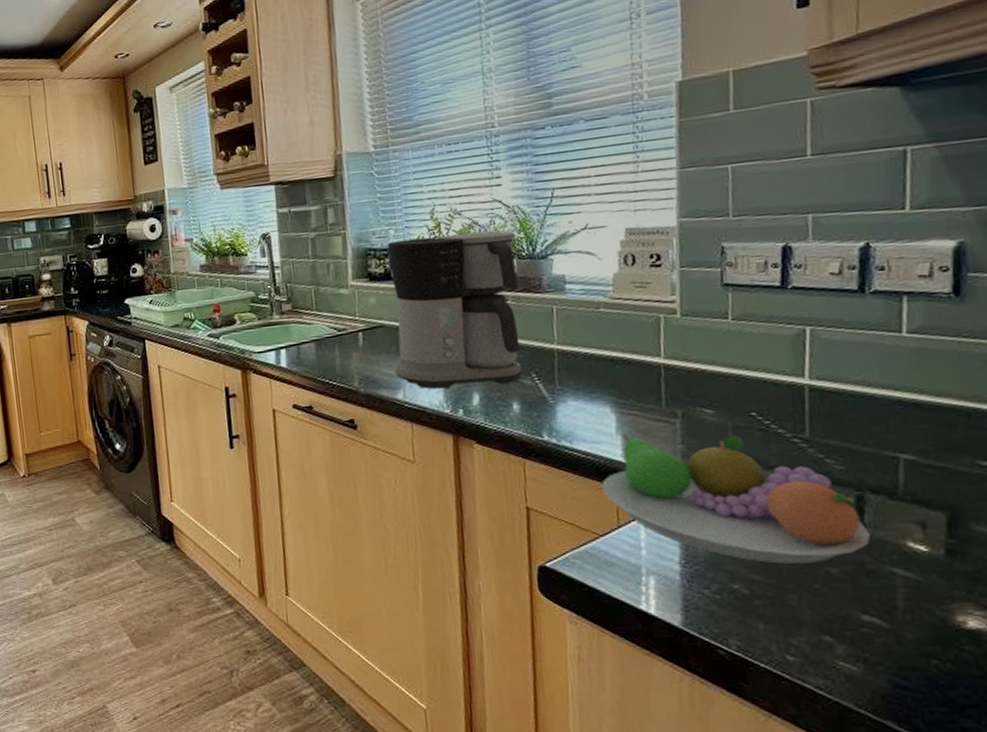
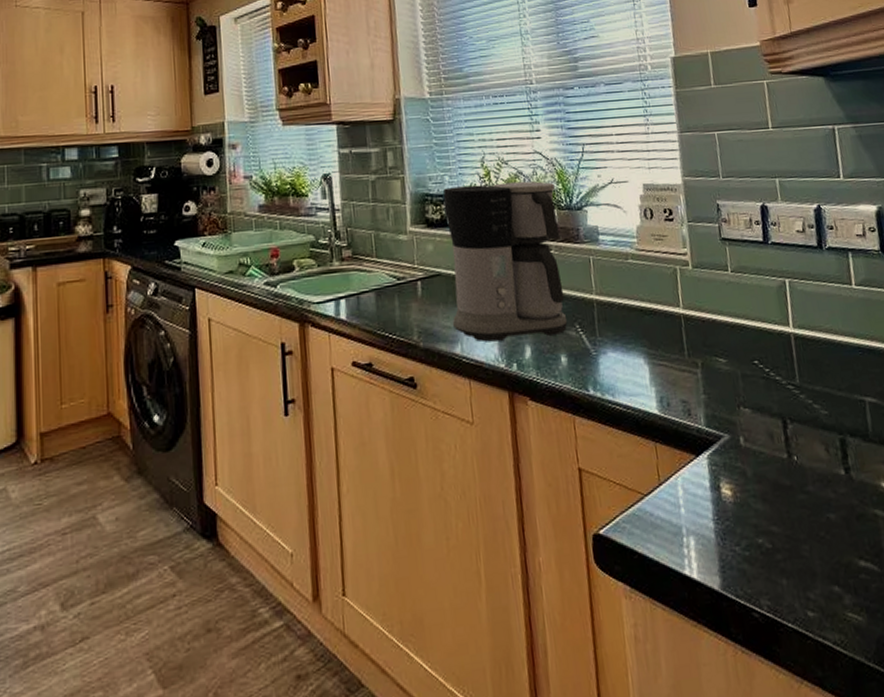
fruit bowl: present [601,433,871,564] -> none [642,384,855,513]

